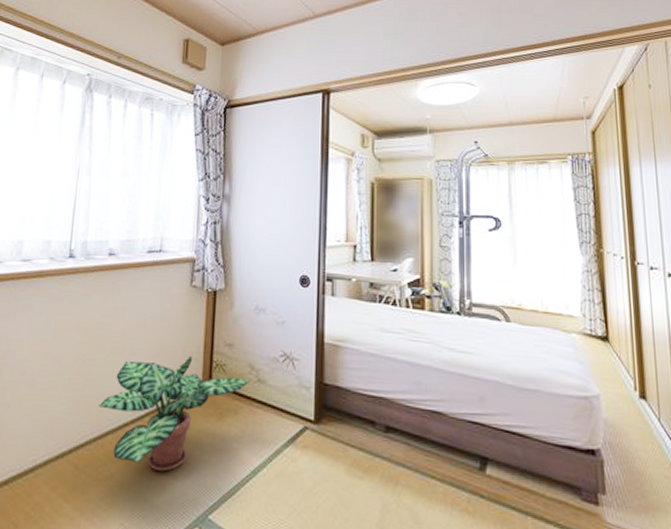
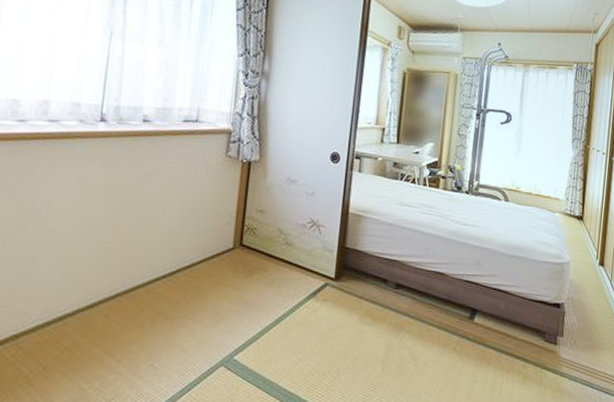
potted plant: present [98,355,251,472] -> none [130,219,280,320]

